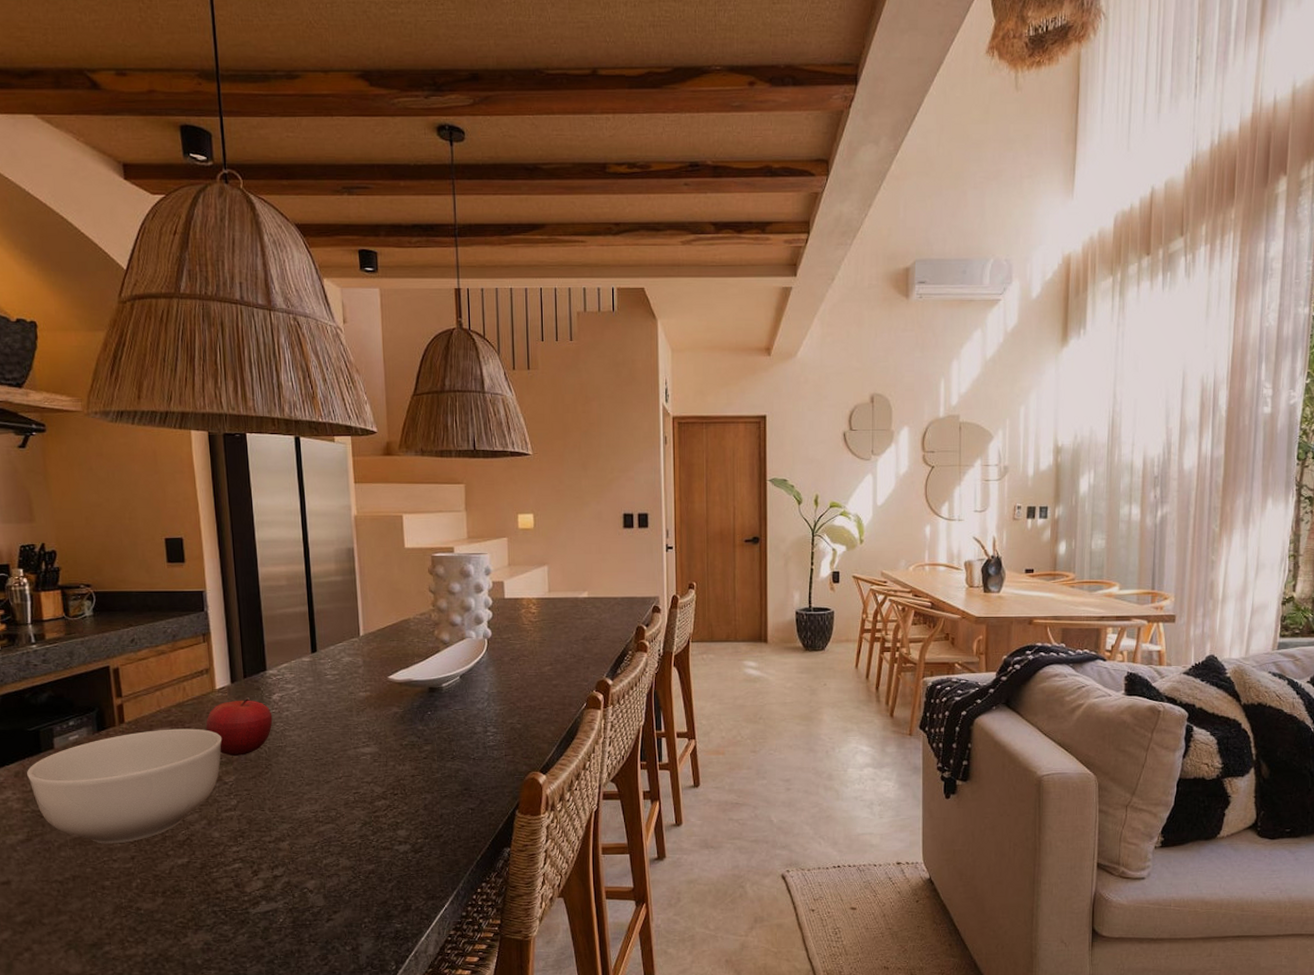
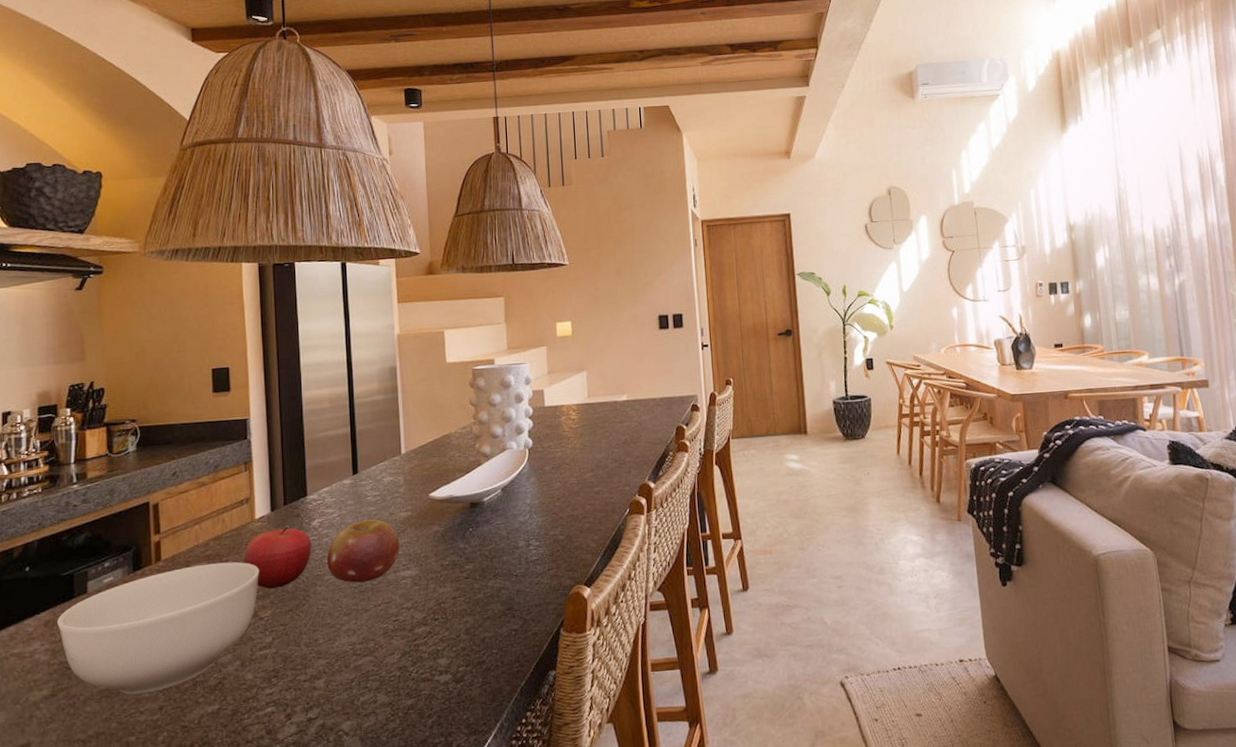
fruit: none [287,697,359,756] -> present [326,519,399,583]

